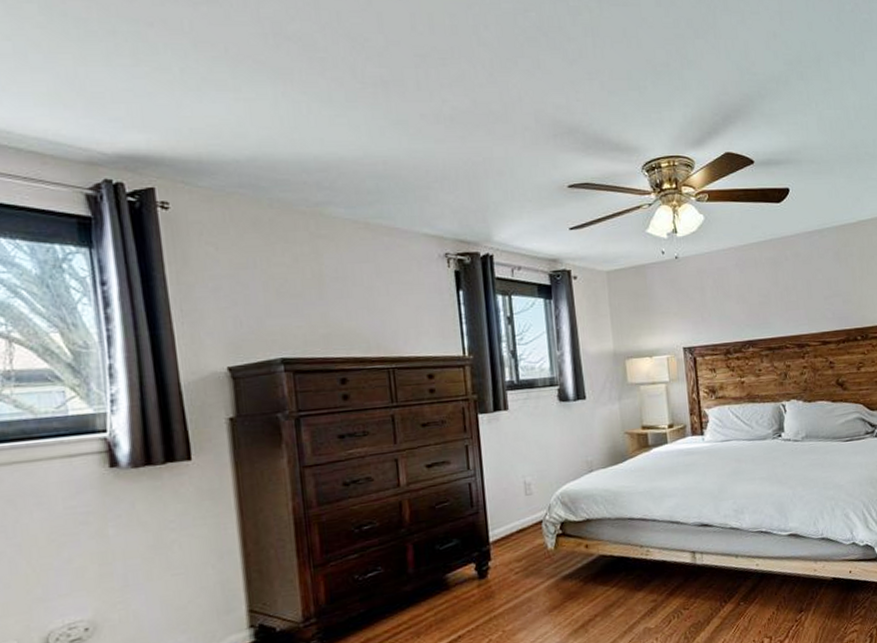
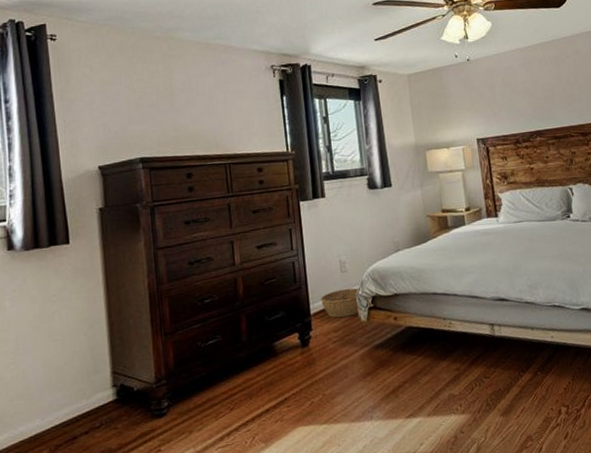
basket: none [502,512,546,546] -> present [321,288,359,318]

